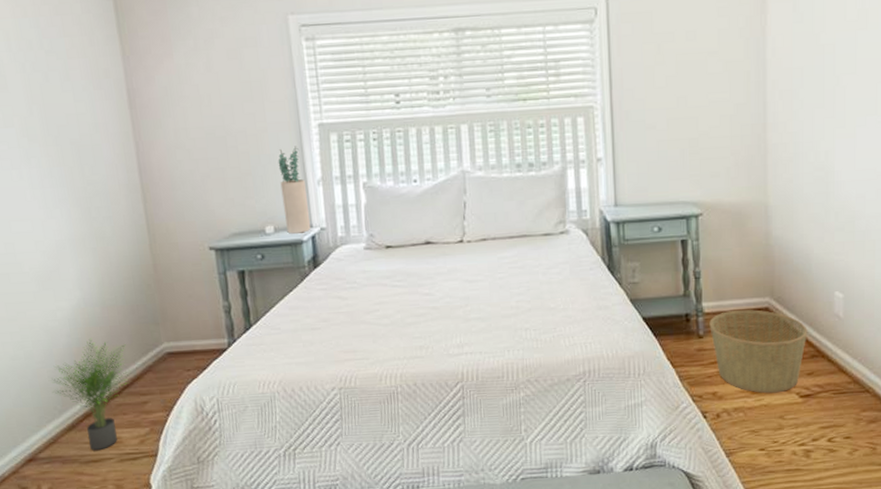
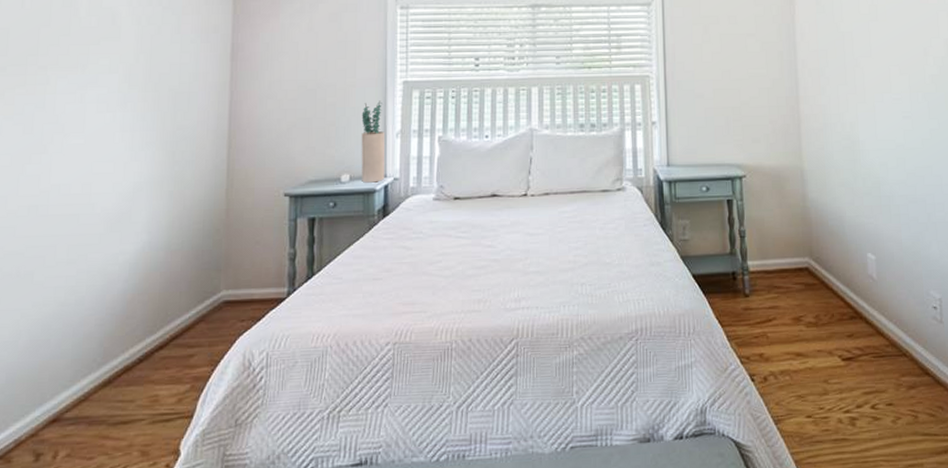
potted plant: present [51,338,132,450] -> none [96,284,185,410]
basket: present [709,310,808,394] -> none [754,269,845,356]

